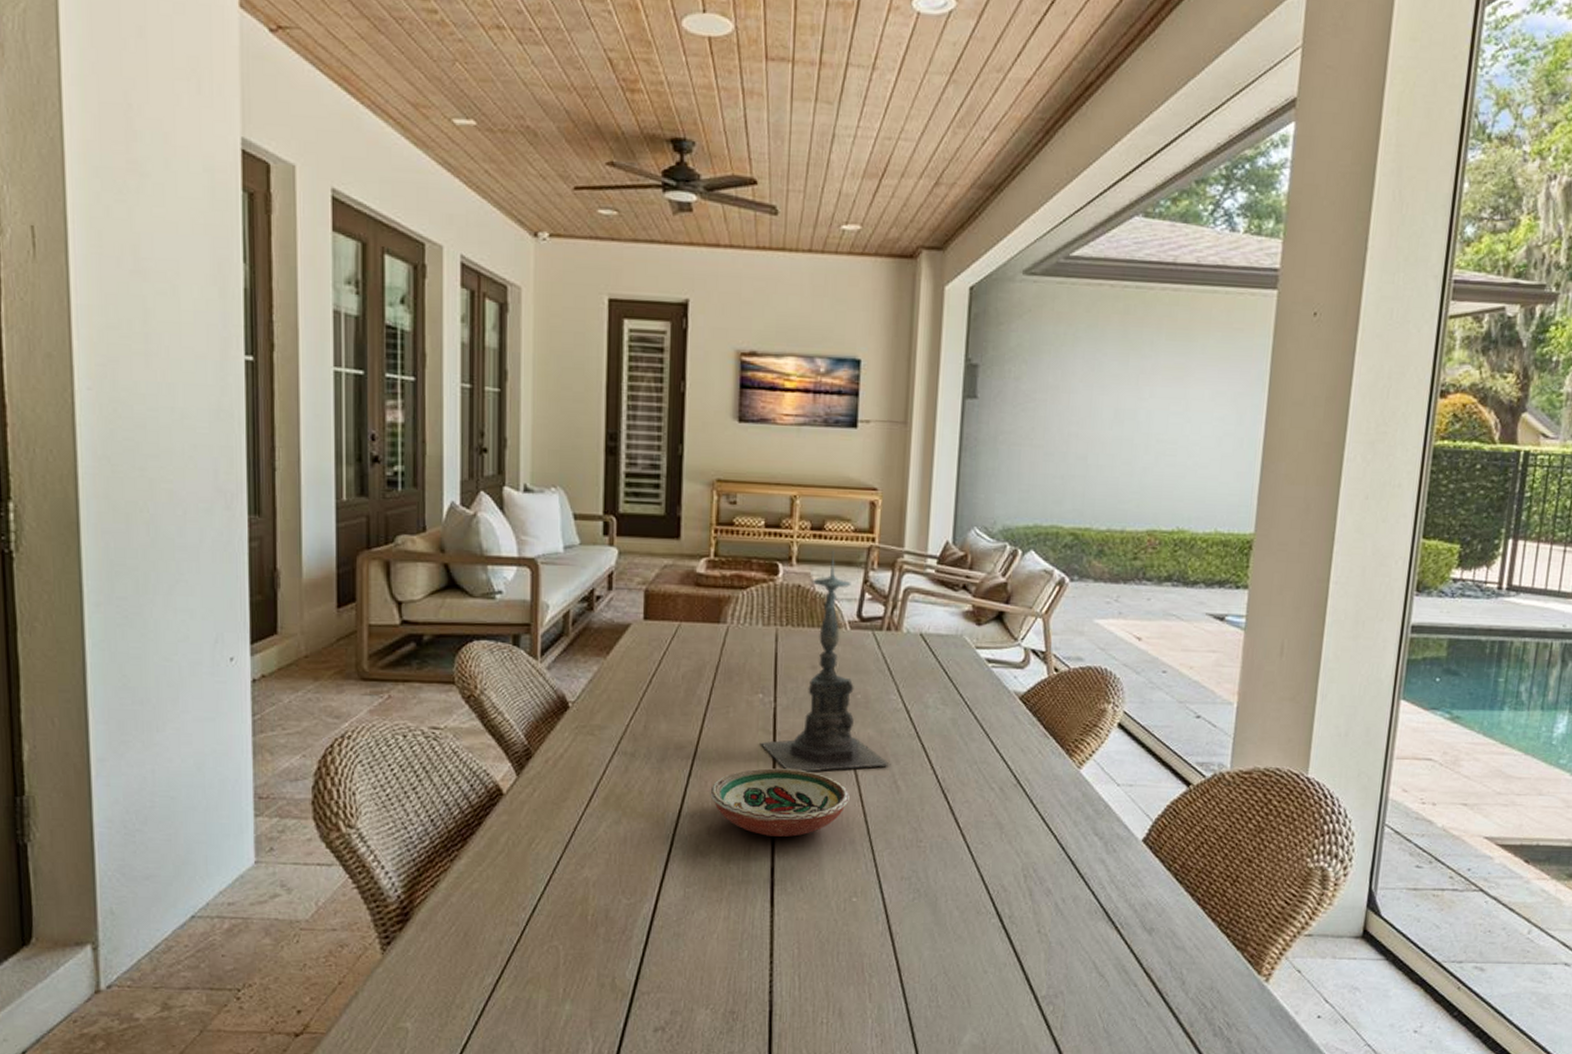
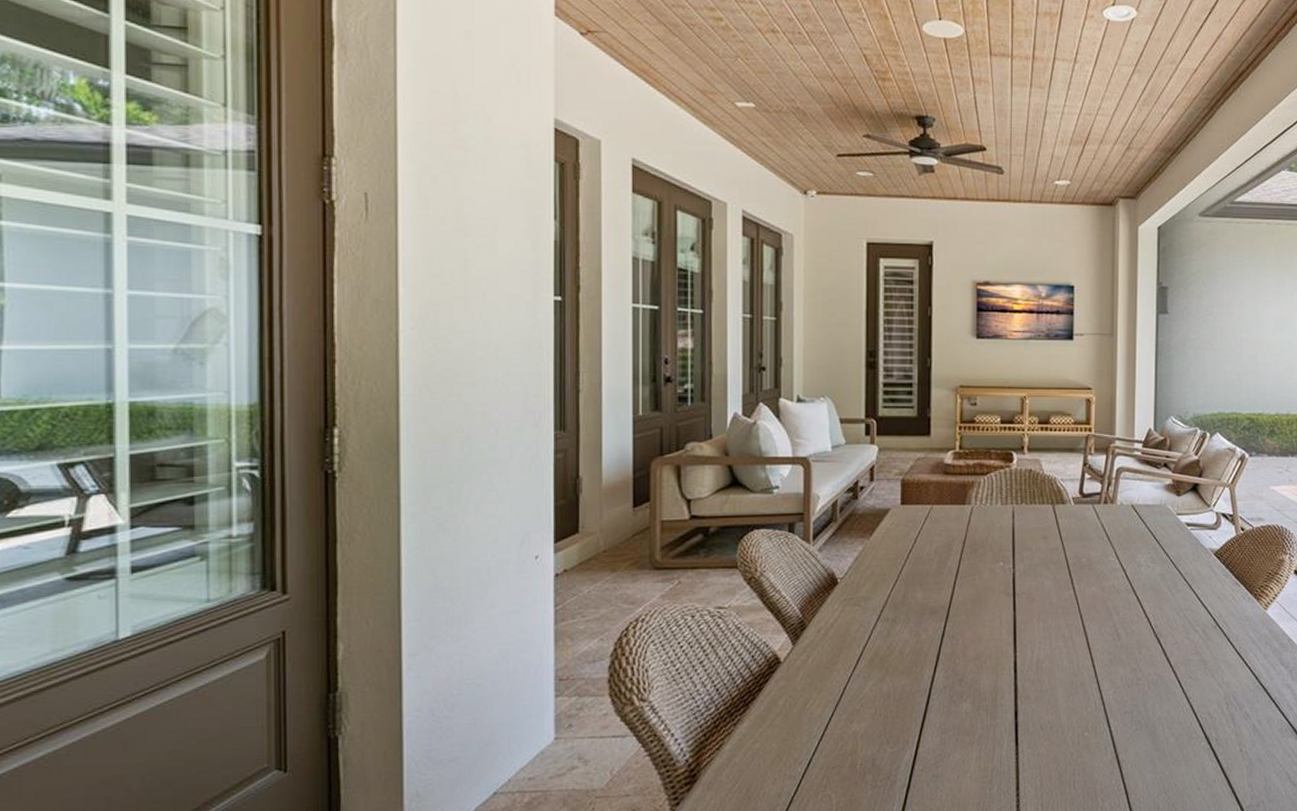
decorative bowl: present [710,768,850,838] -> none [961,625,1079,685]
candle holder: present [759,550,891,772] -> none [1002,440,1112,627]

